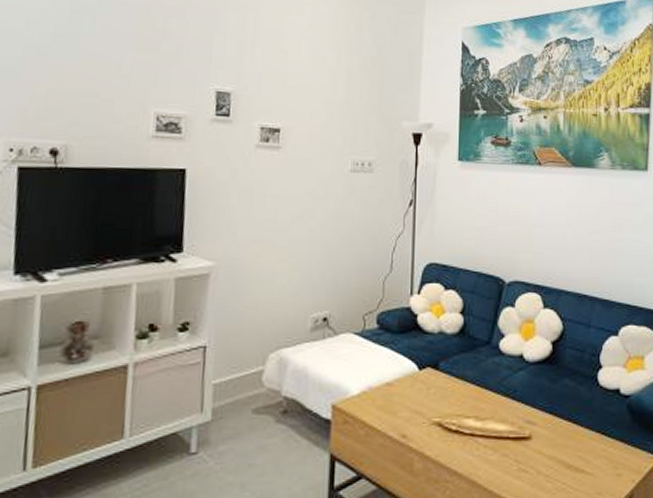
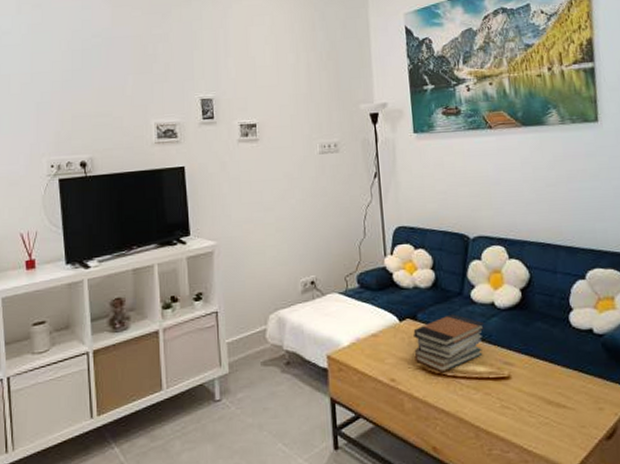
book stack: none [431,365,511,430] -> present [413,314,485,373]

